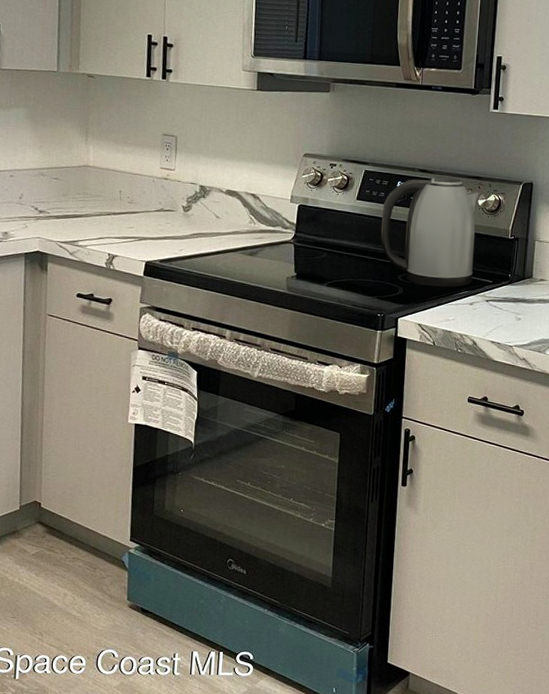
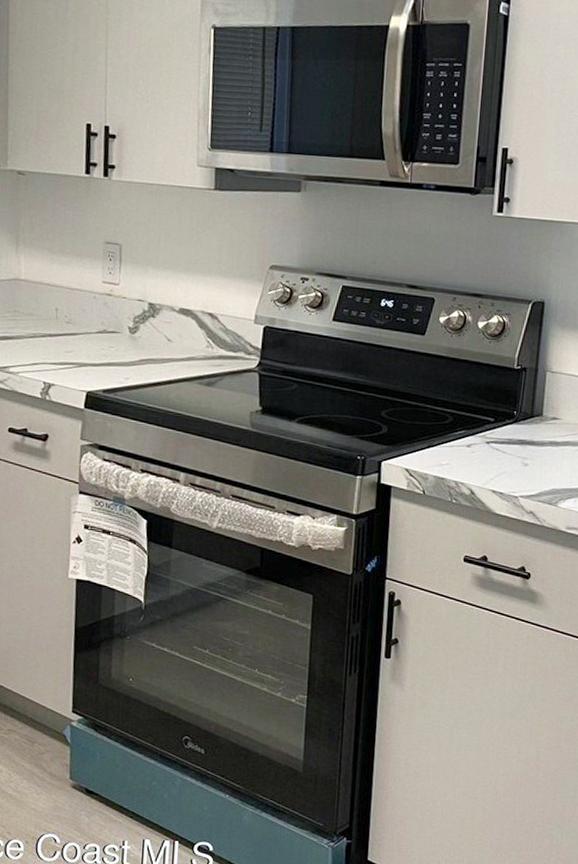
kettle: present [381,176,479,288] -> none [361,293,480,427]

